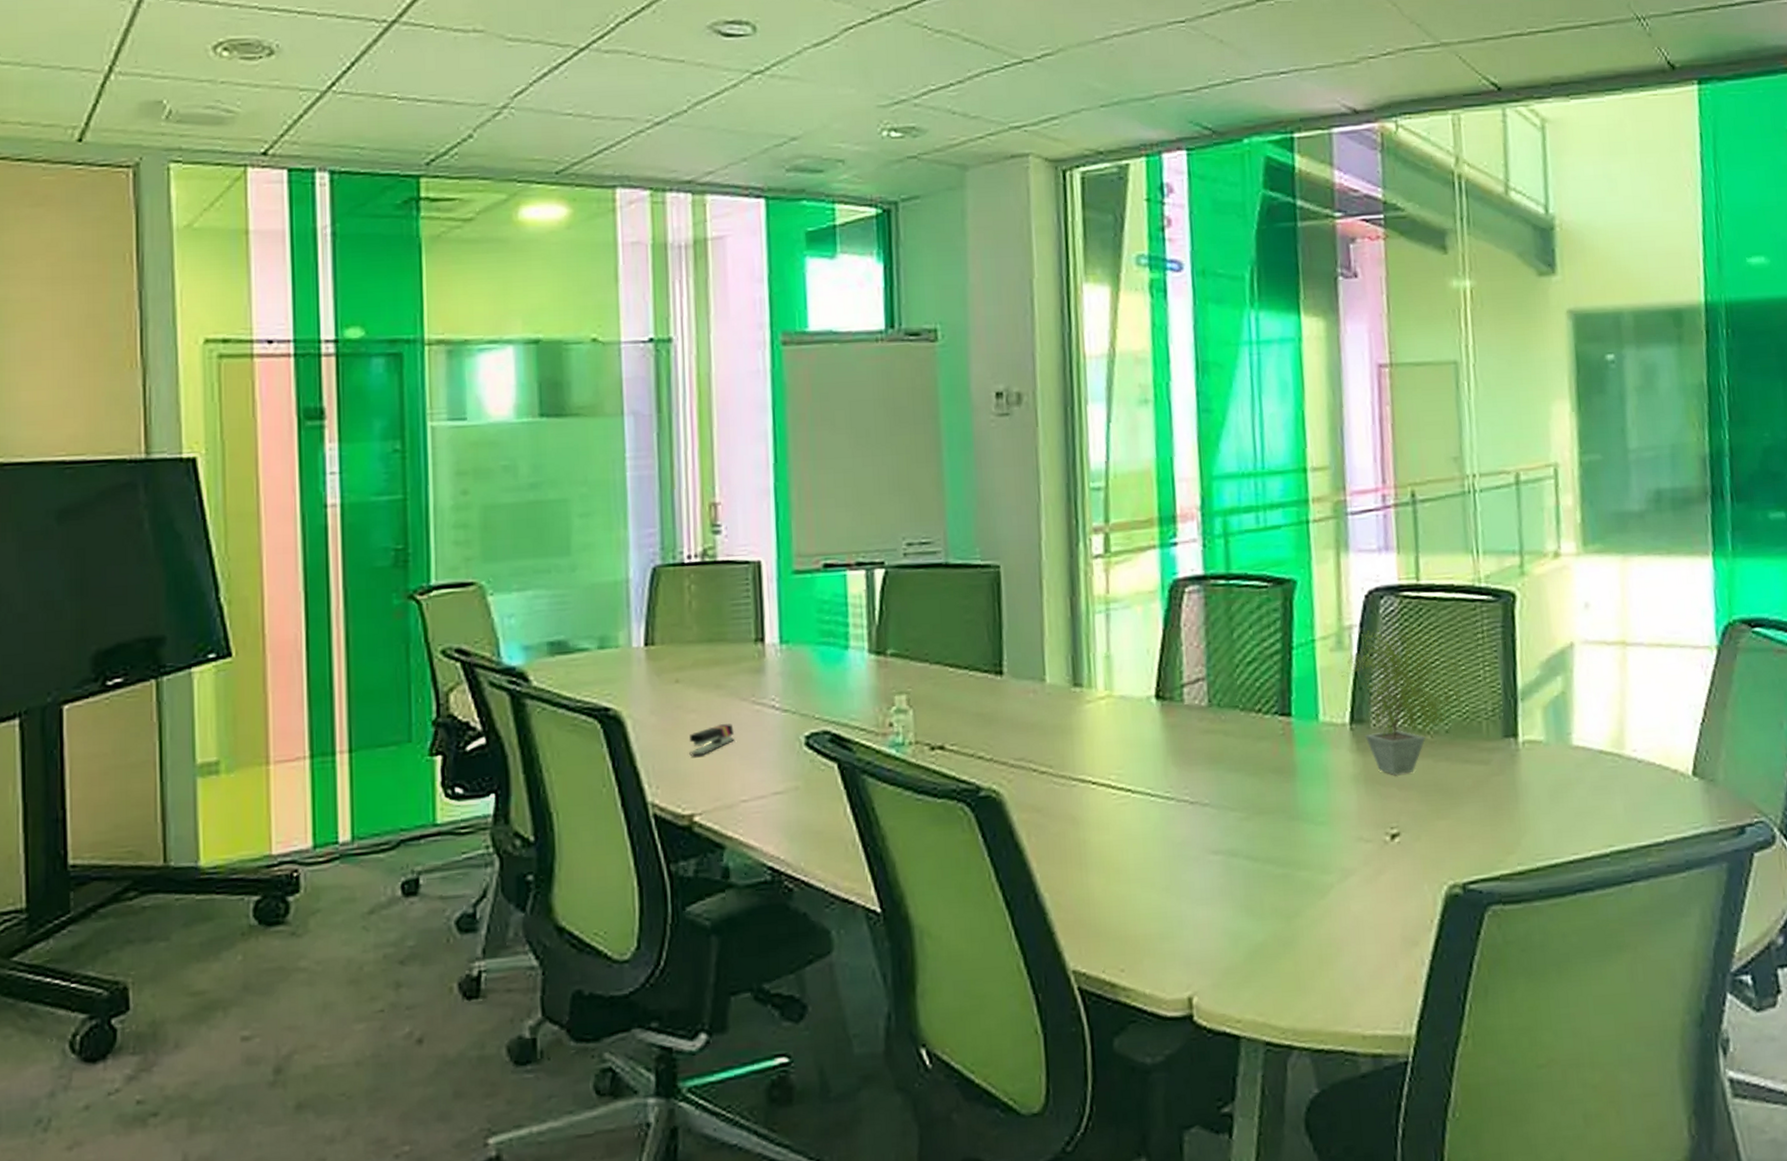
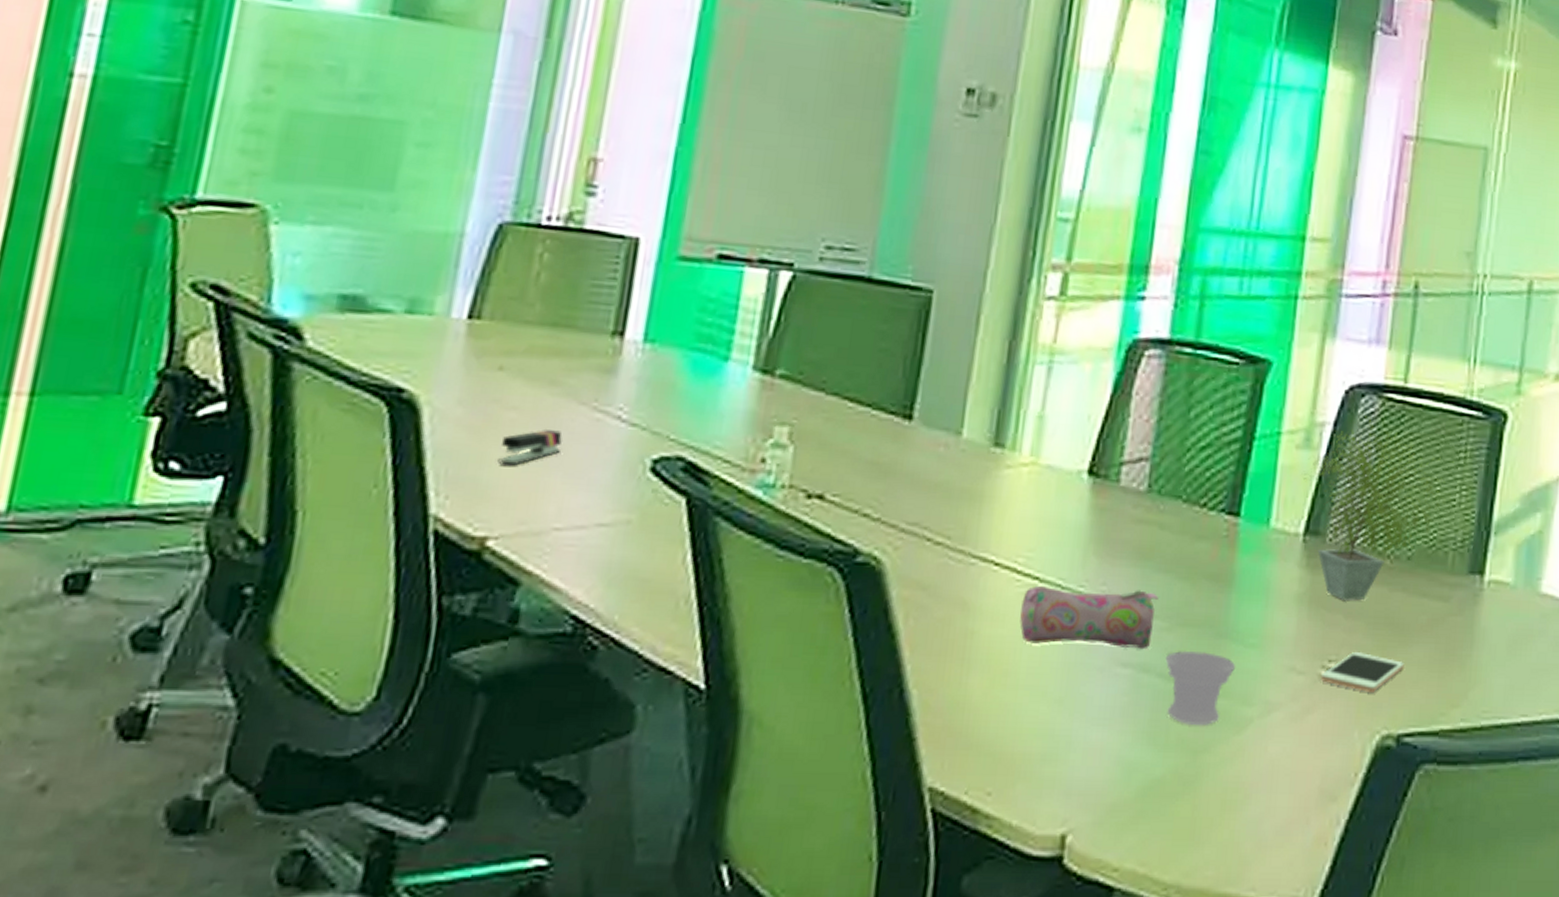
pencil case: none [1120,789,1235,845] -> present [1019,585,1159,650]
cup: none [1249,833,1311,896] -> present [1165,650,1236,725]
cell phone: none [1386,816,1459,851] -> present [1320,651,1404,692]

